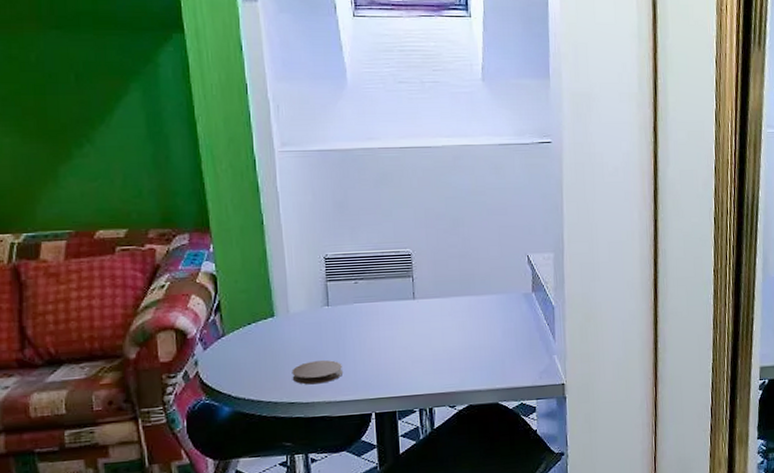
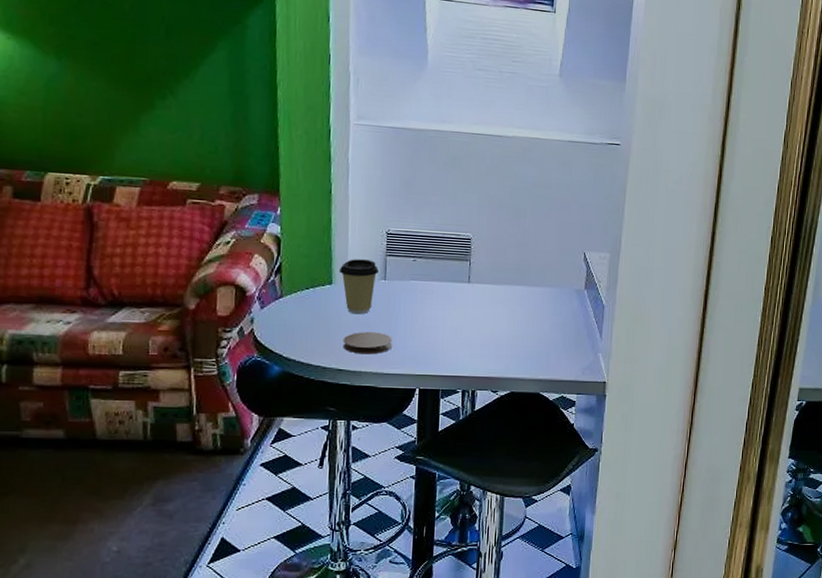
coffee cup: none [279,287,322,345] -> present [338,259,380,315]

